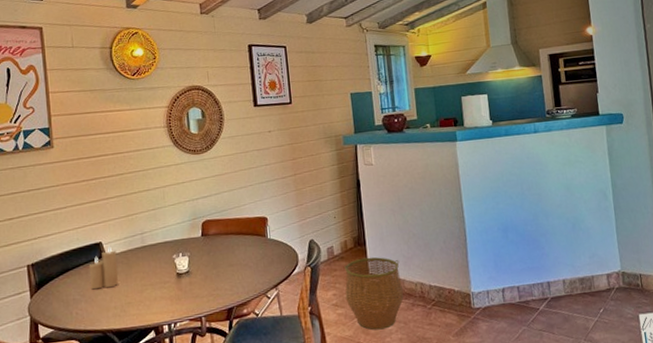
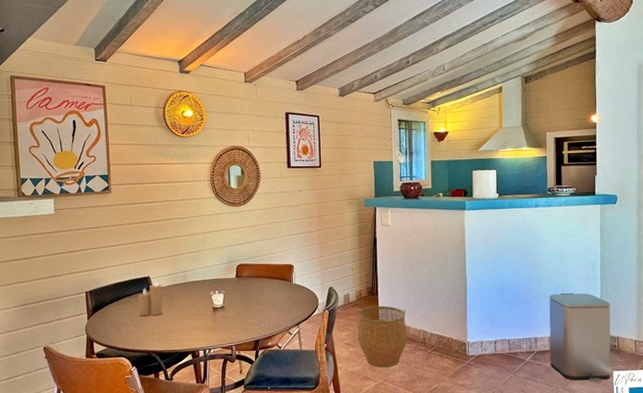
pedal bin: none [559,227,637,330] -> present [549,293,611,383]

